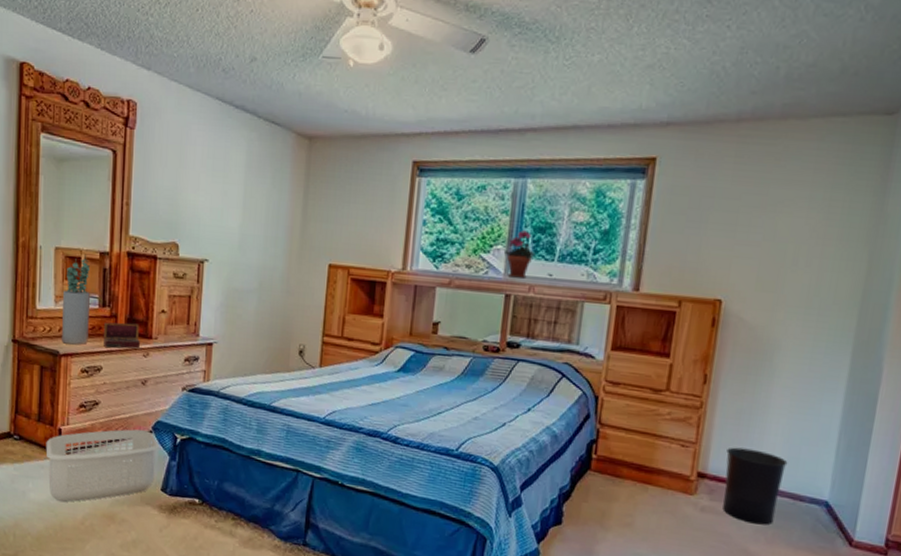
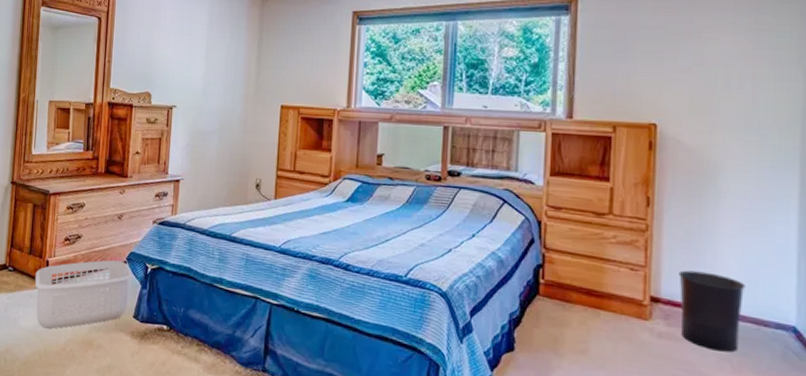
vase: present [61,255,91,346] -> none [51,106,78,185]
wooden box: present [103,322,141,350] -> none [86,163,118,188]
potted plant: present [505,230,535,280] -> none [441,67,470,112]

